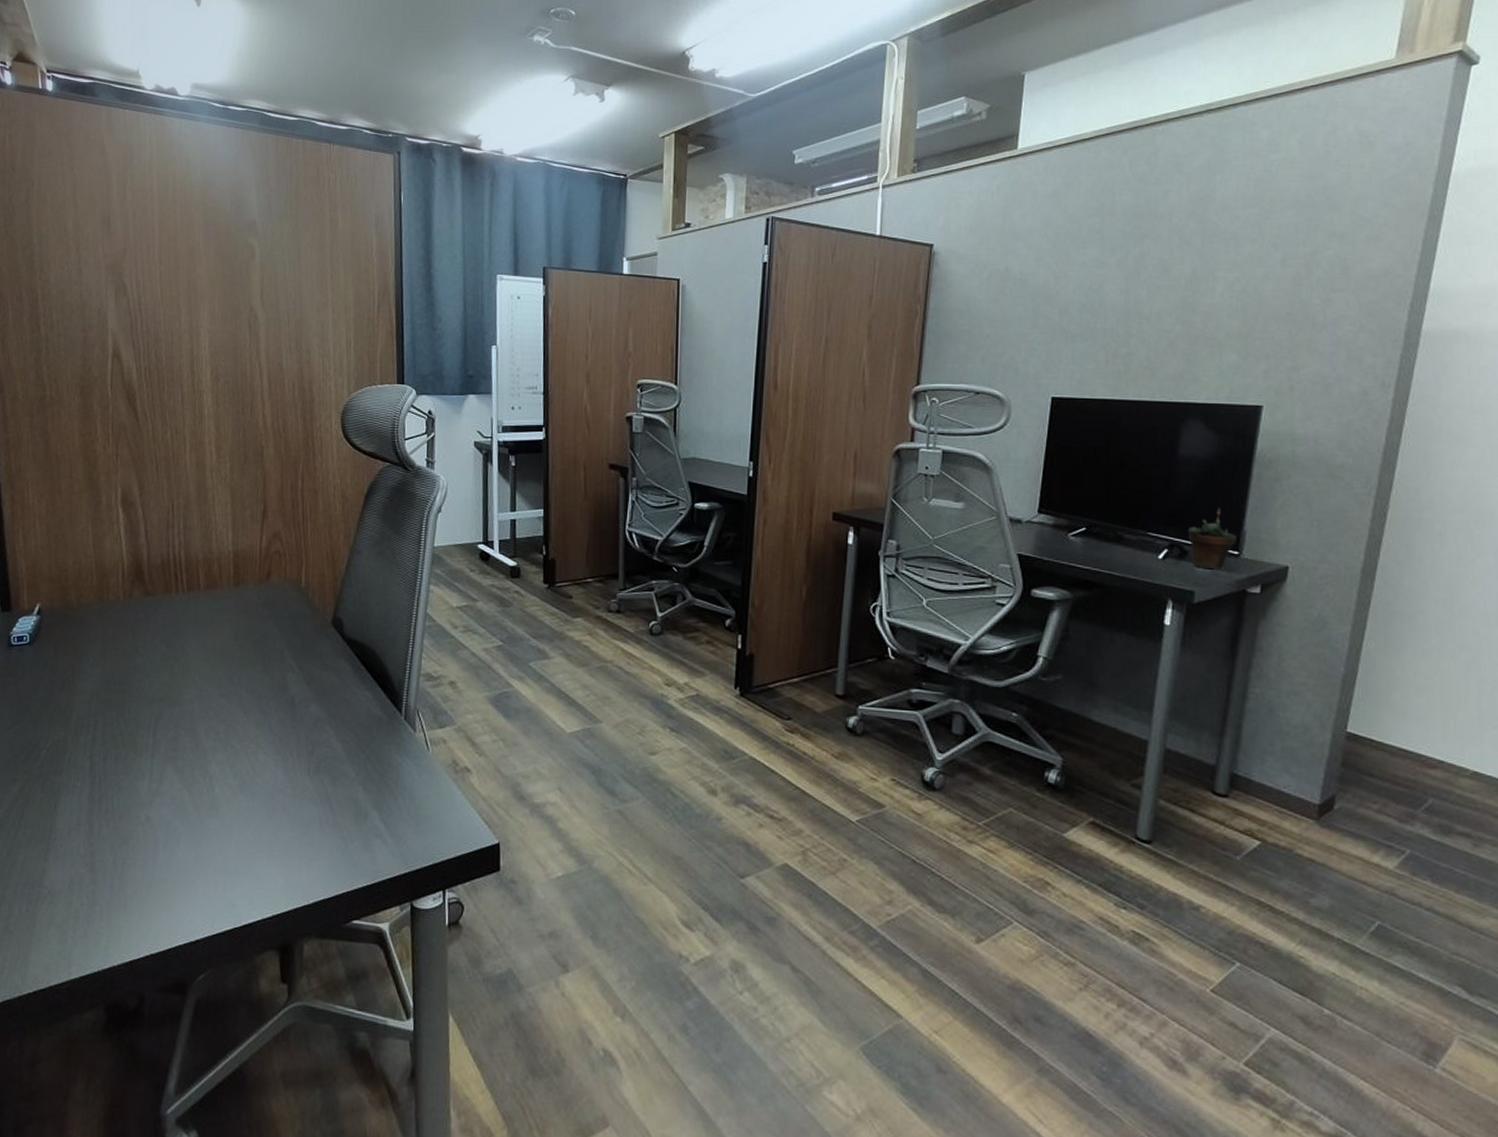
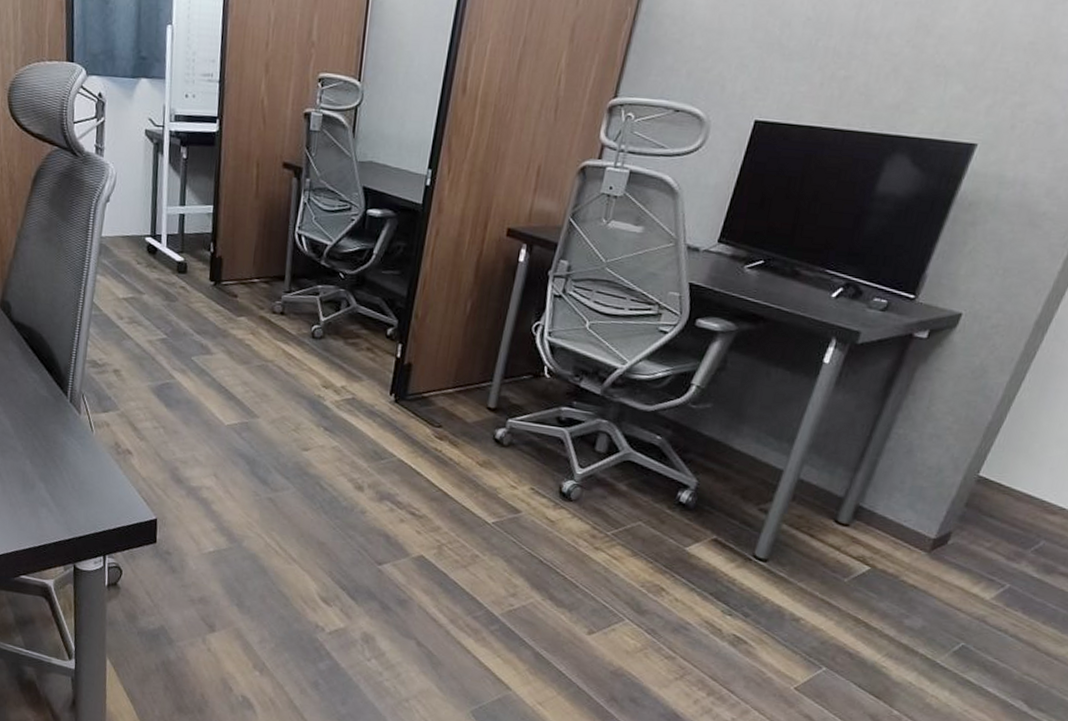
succulent plant: present [1187,507,1237,570] -> none [866,248,916,312]

